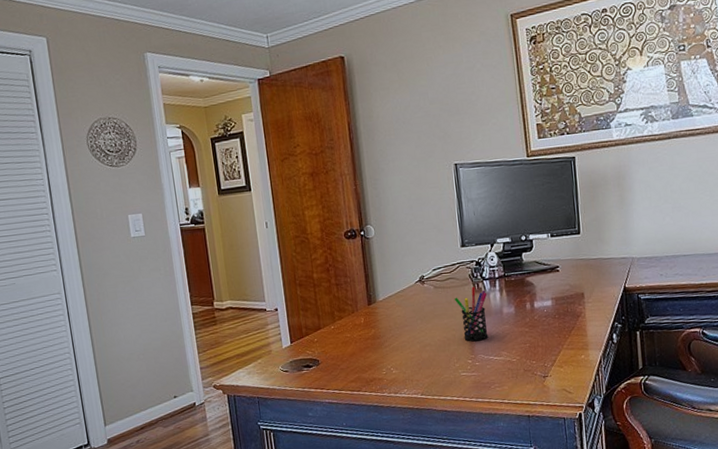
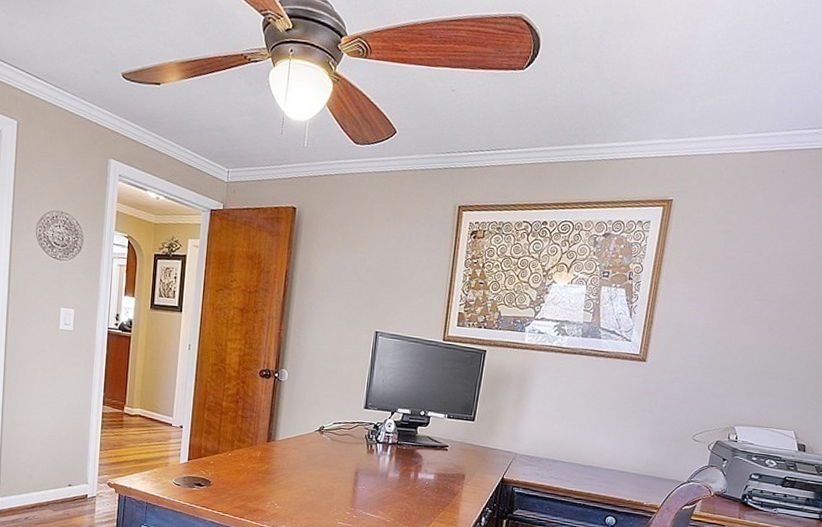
pen holder: present [454,286,488,342] -> none [346,446,378,497]

